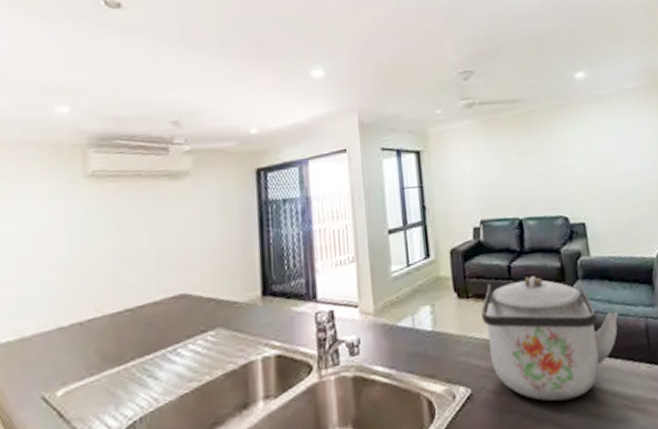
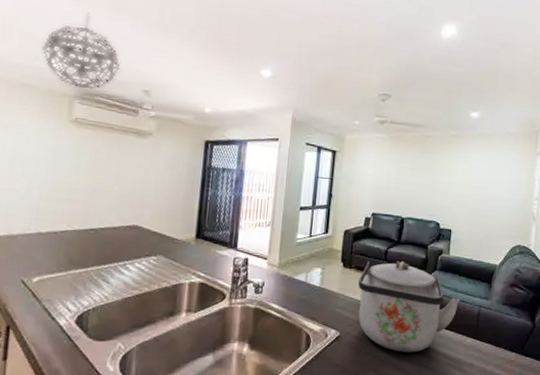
pendant light: none [44,43,141,135] -> present [42,12,120,90]

